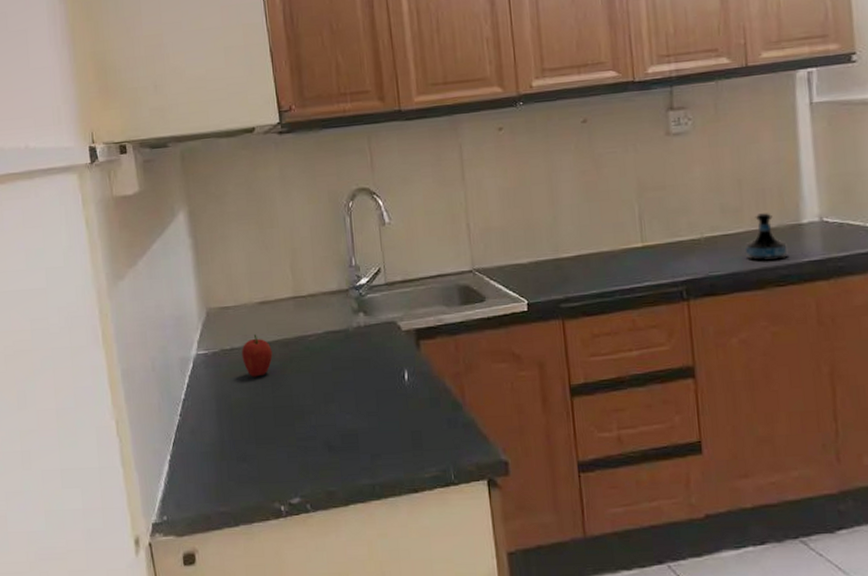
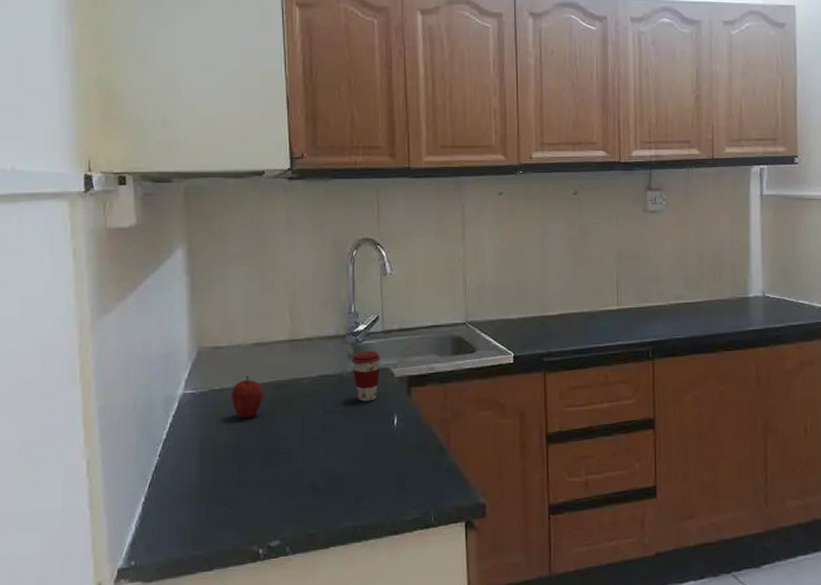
coffee cup: none [356,304,386,357] -> present [351,351,381,402]
tequila bottle: present [745,213,788,261] -> none [703,286,736,328]

